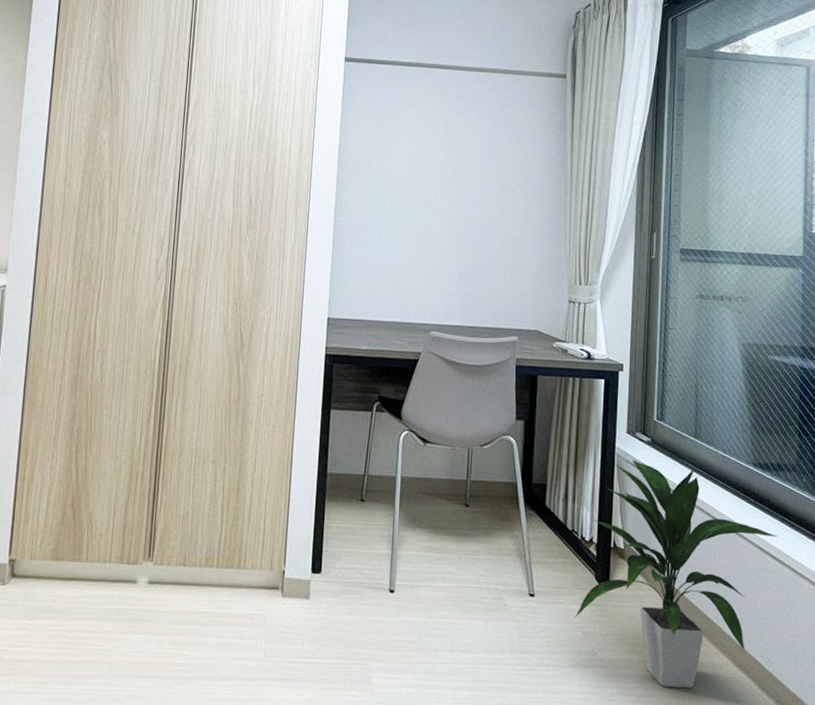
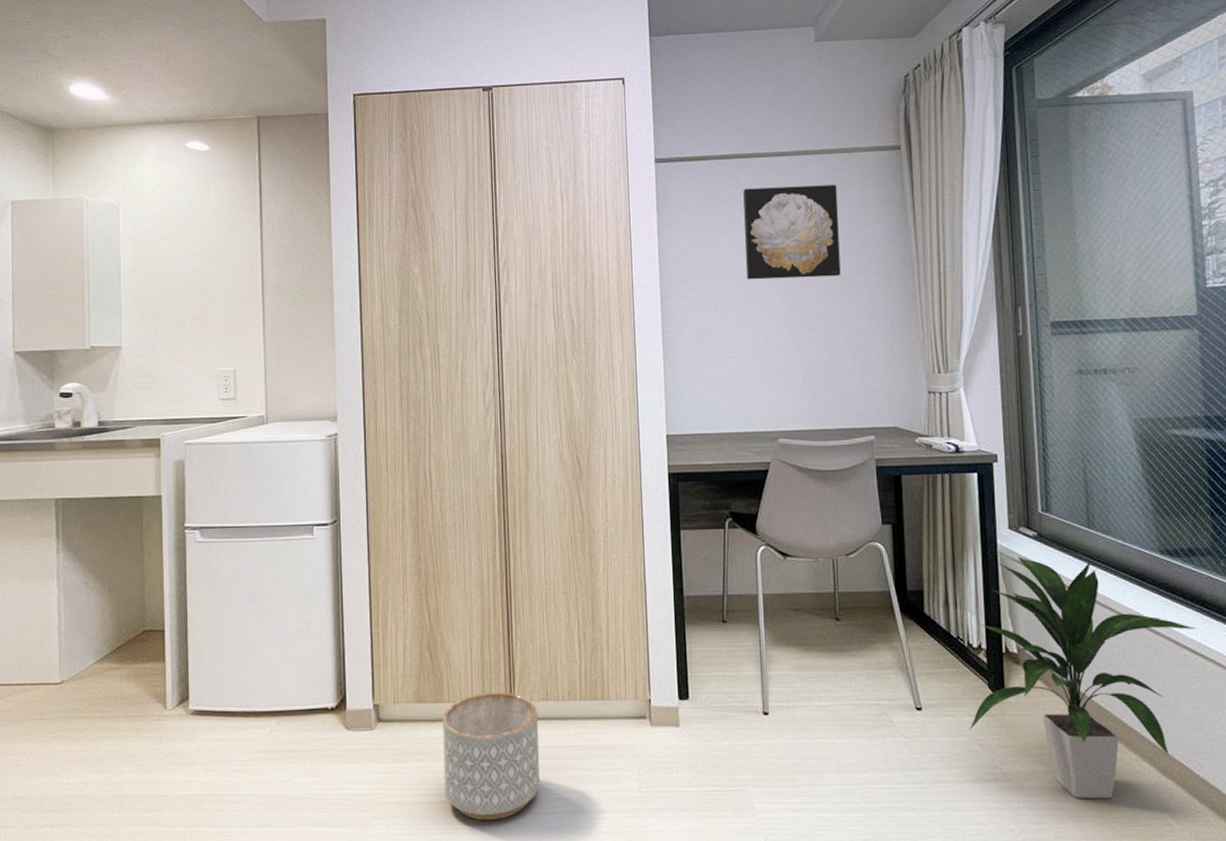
planter: none [71,554,174,683] -> present [442,692,541,821]
wall art: none [417,96,506,187] -> present [743,184,841,280]

